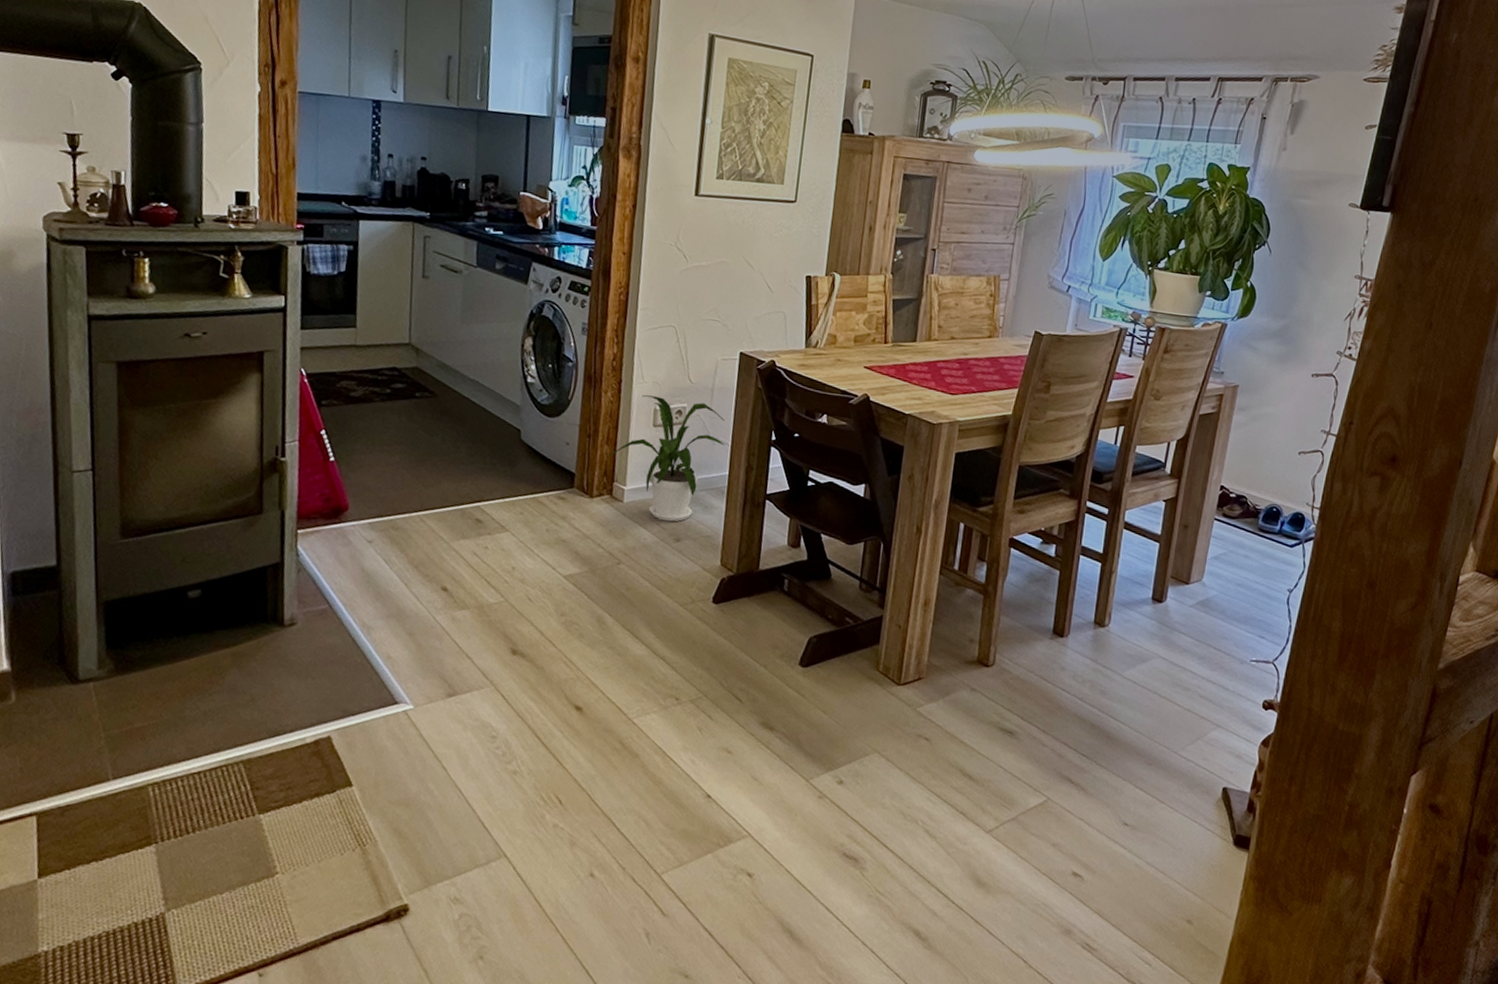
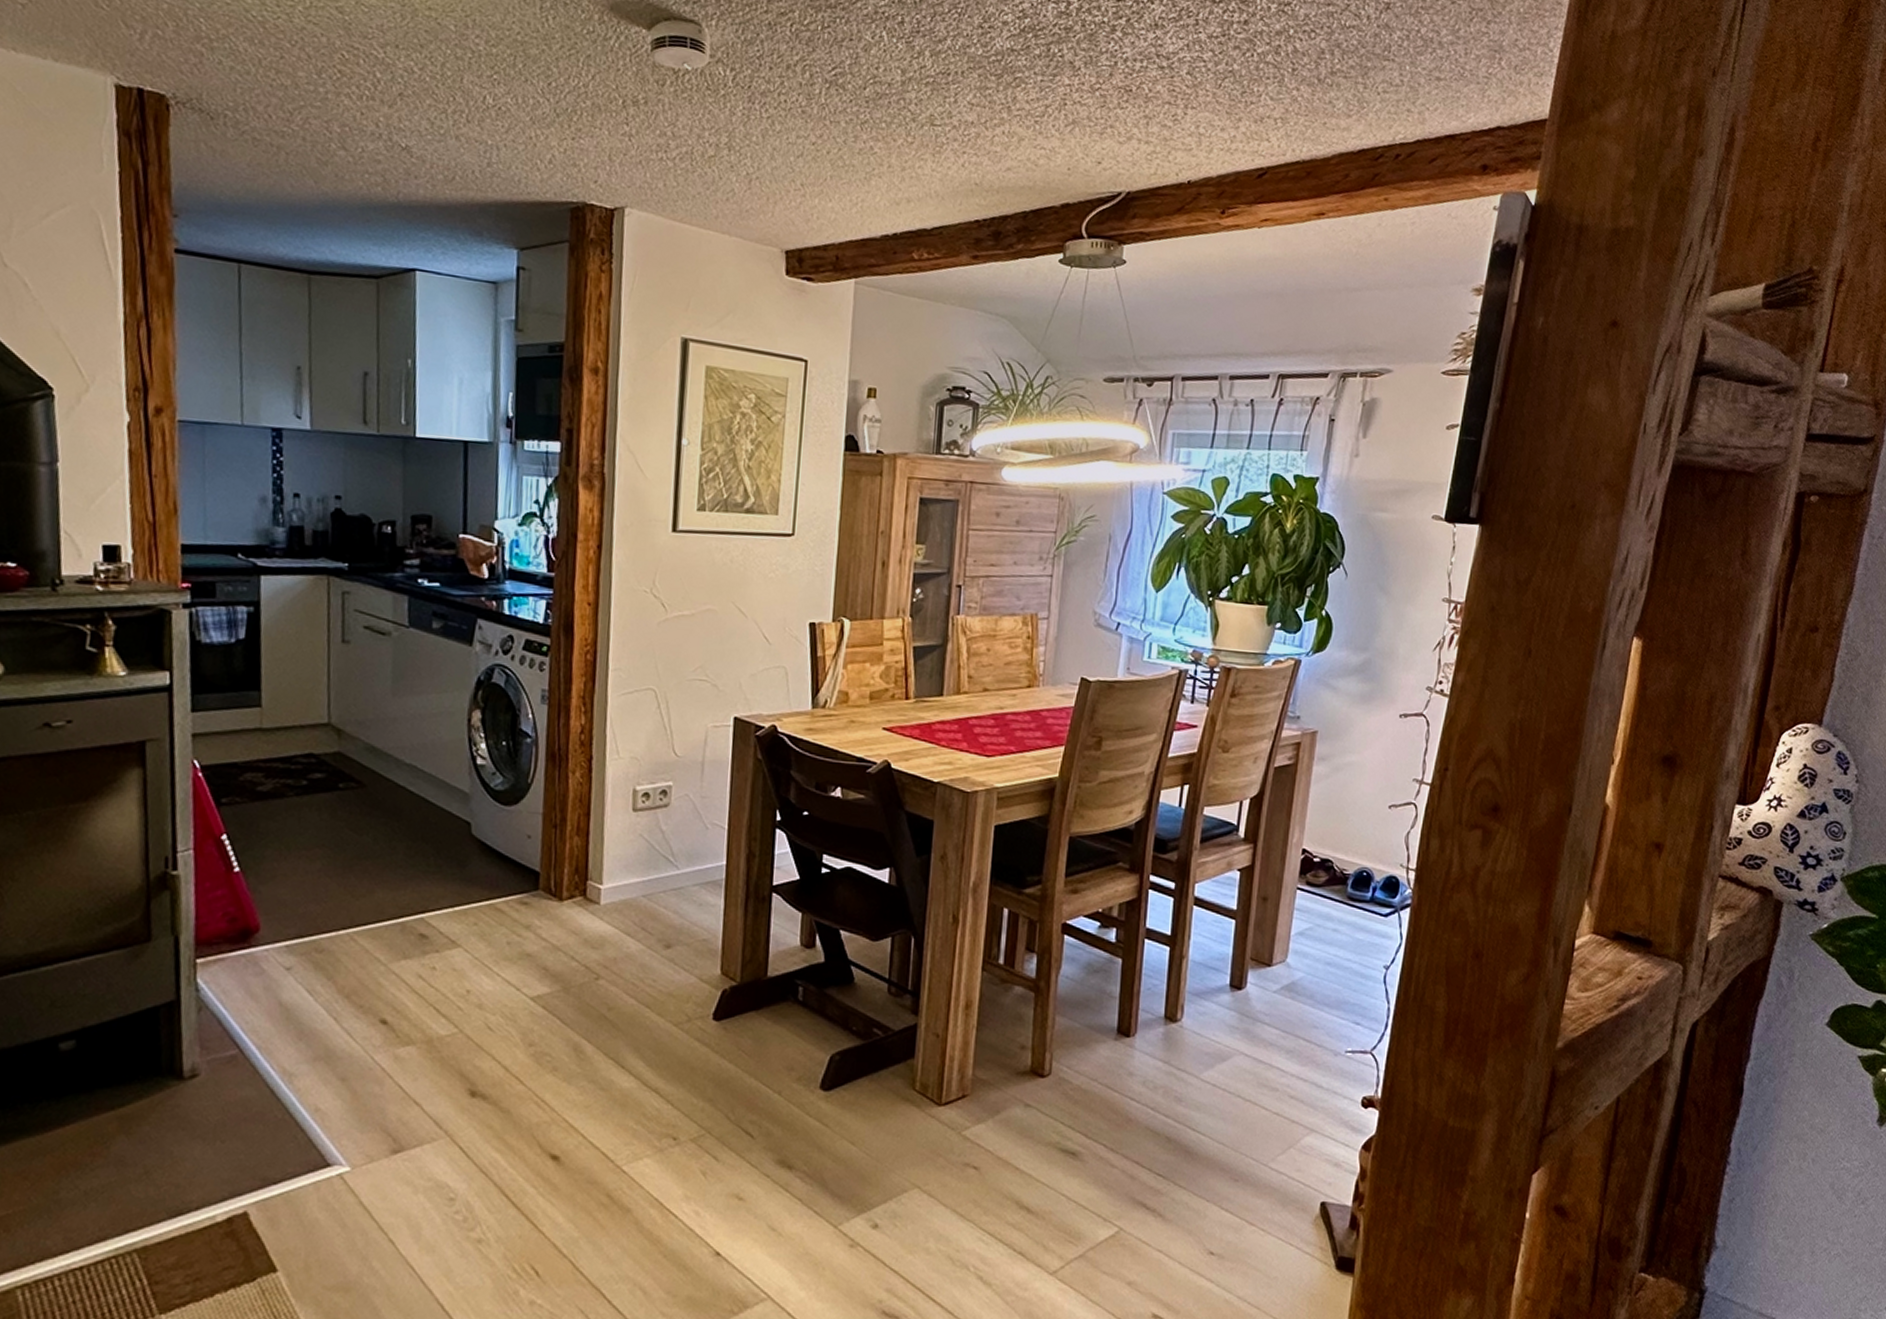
house plant: present [610,395,725,522] -> none [581,773,720,925]

